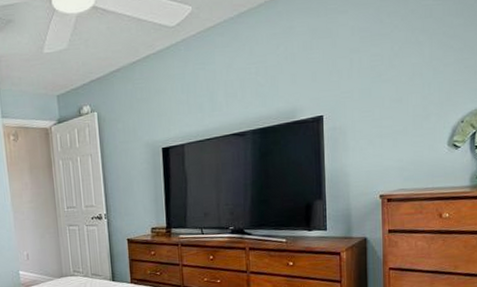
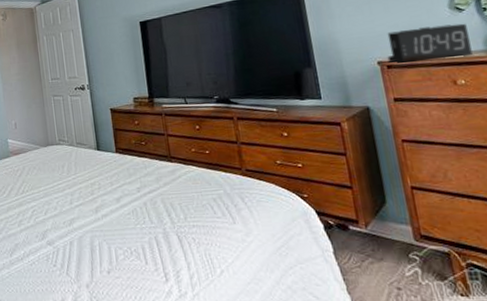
alarm clock: none [389,160,459,197] -> present [387,23,473,64]

